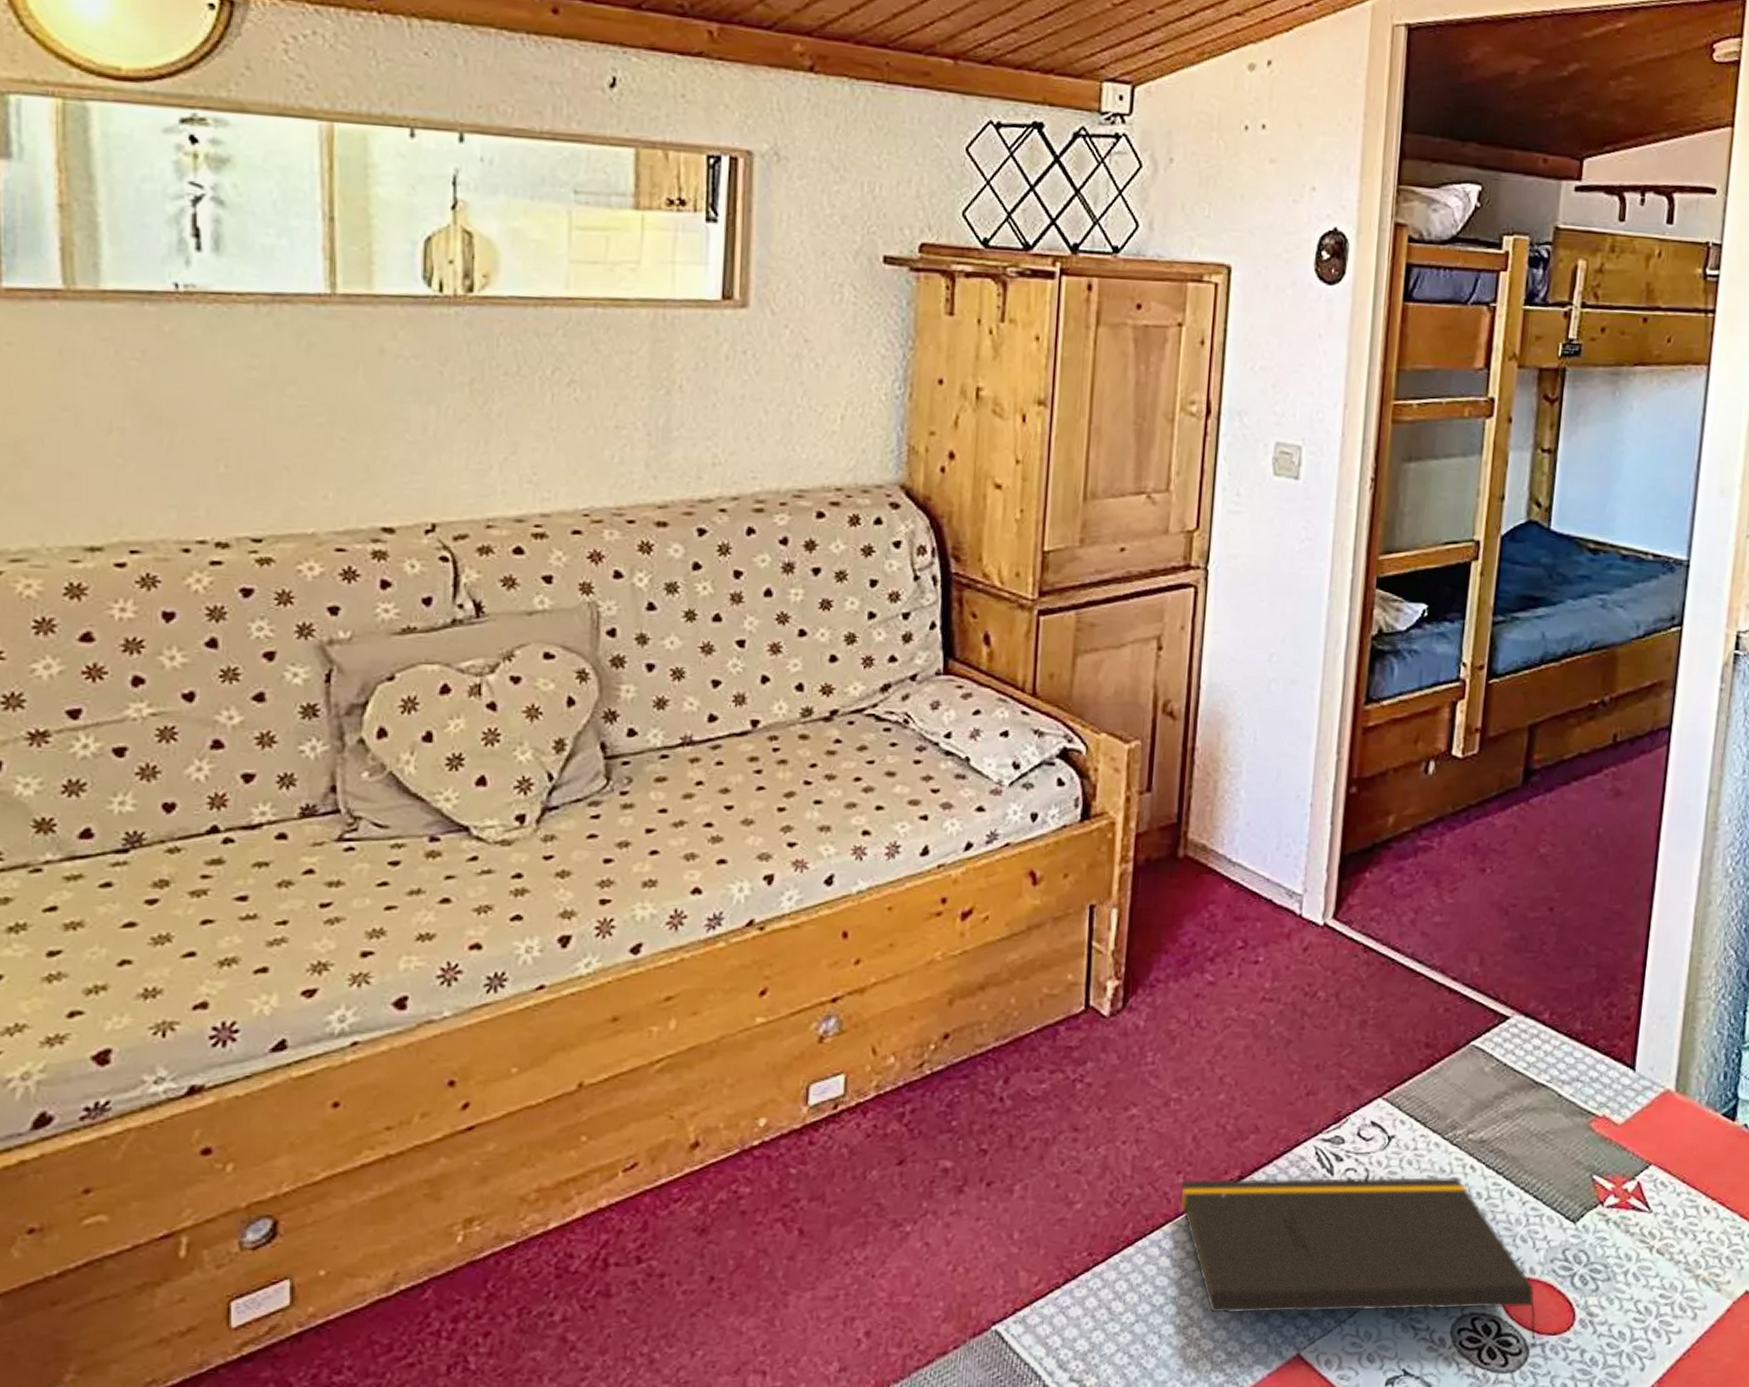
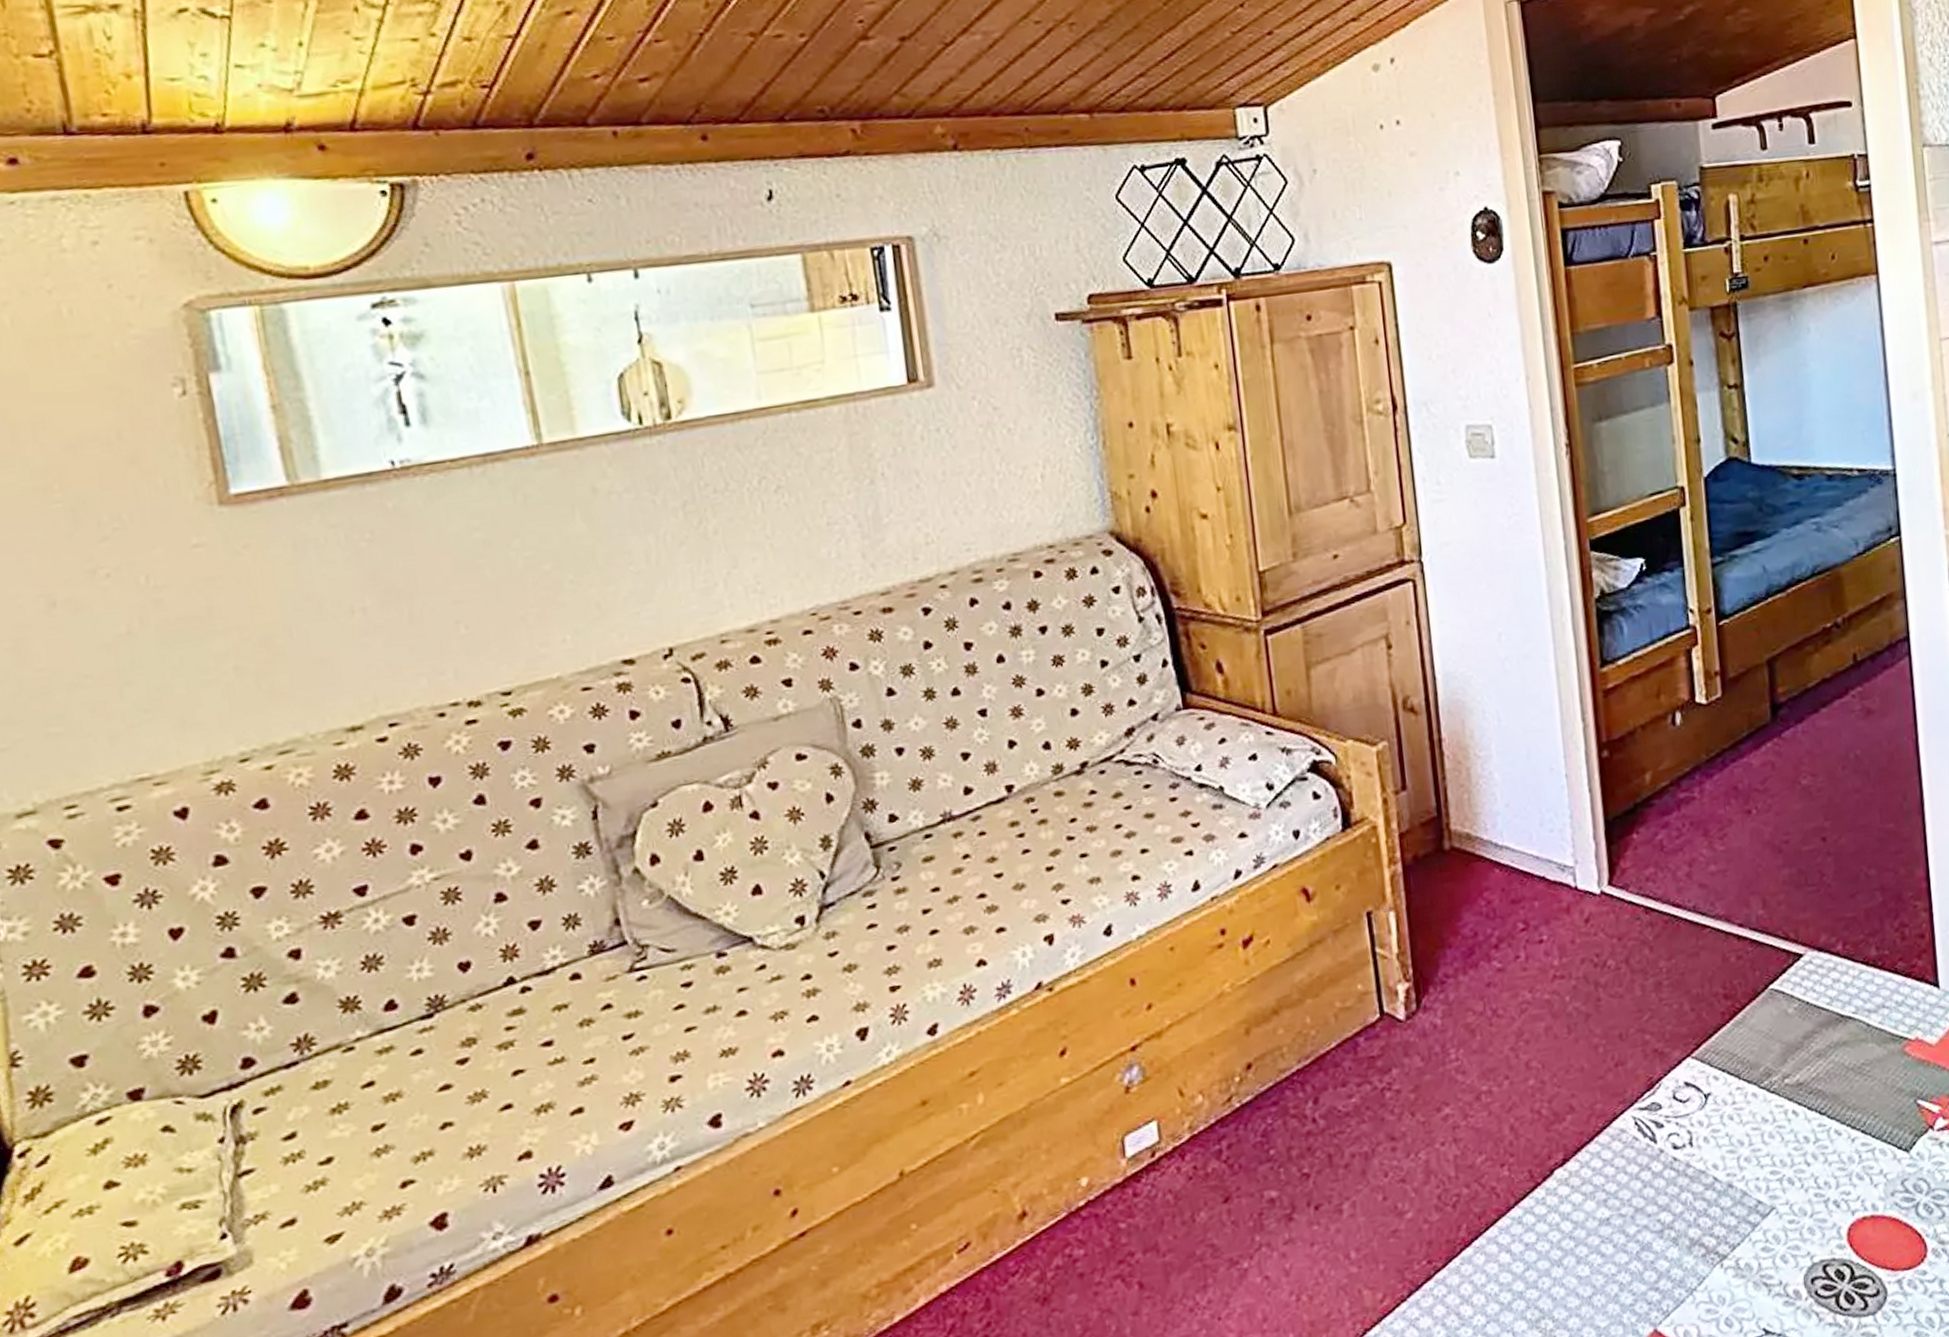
notepad: present [1179,1177,1537,1345] -> none [1506,1124,1894,1302]

